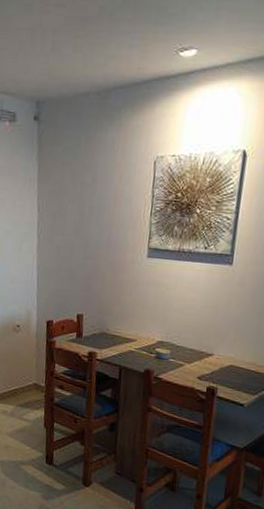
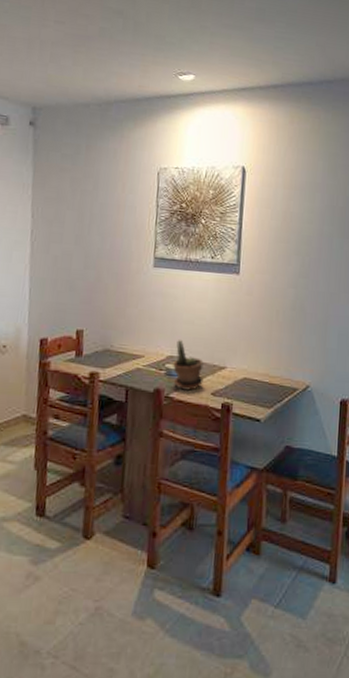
potted plant: none [162,326,192,374] -> present [173,339,204,391]

